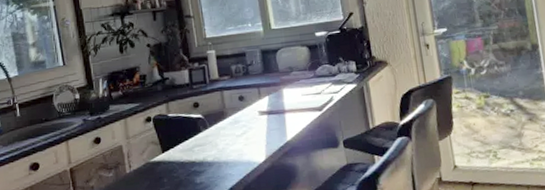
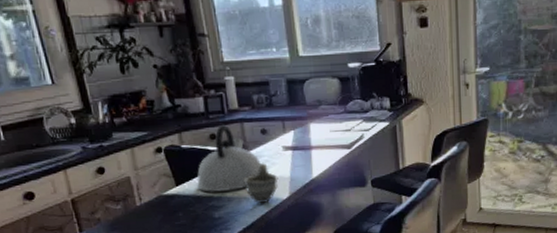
kettle: none [181,93,239,158] -> present [197,124,261,192]
cup: none [223,128,255,168] -> present [243,163,279,204]

